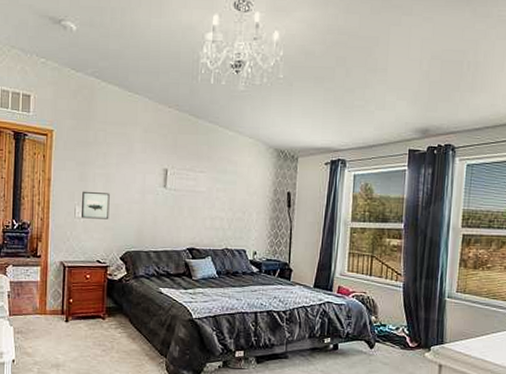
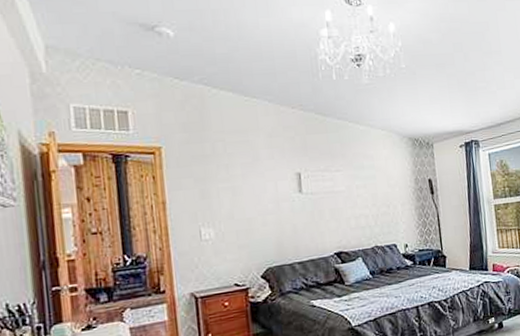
wall art: present [81,191,110,220] -> none [206,207,242,240]

